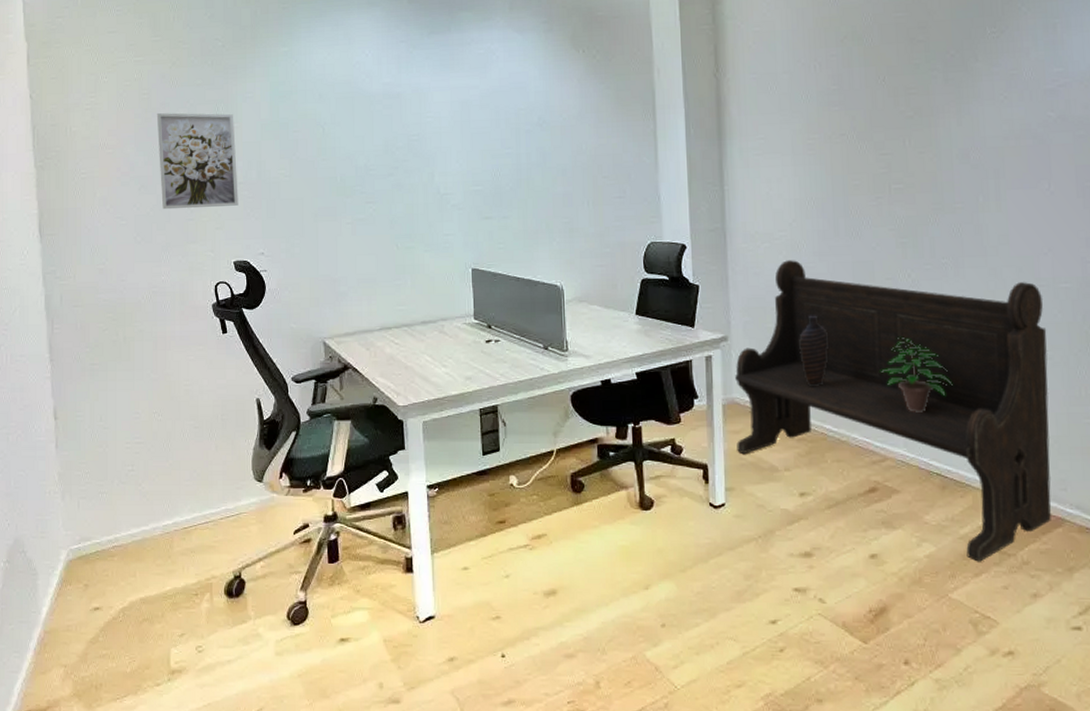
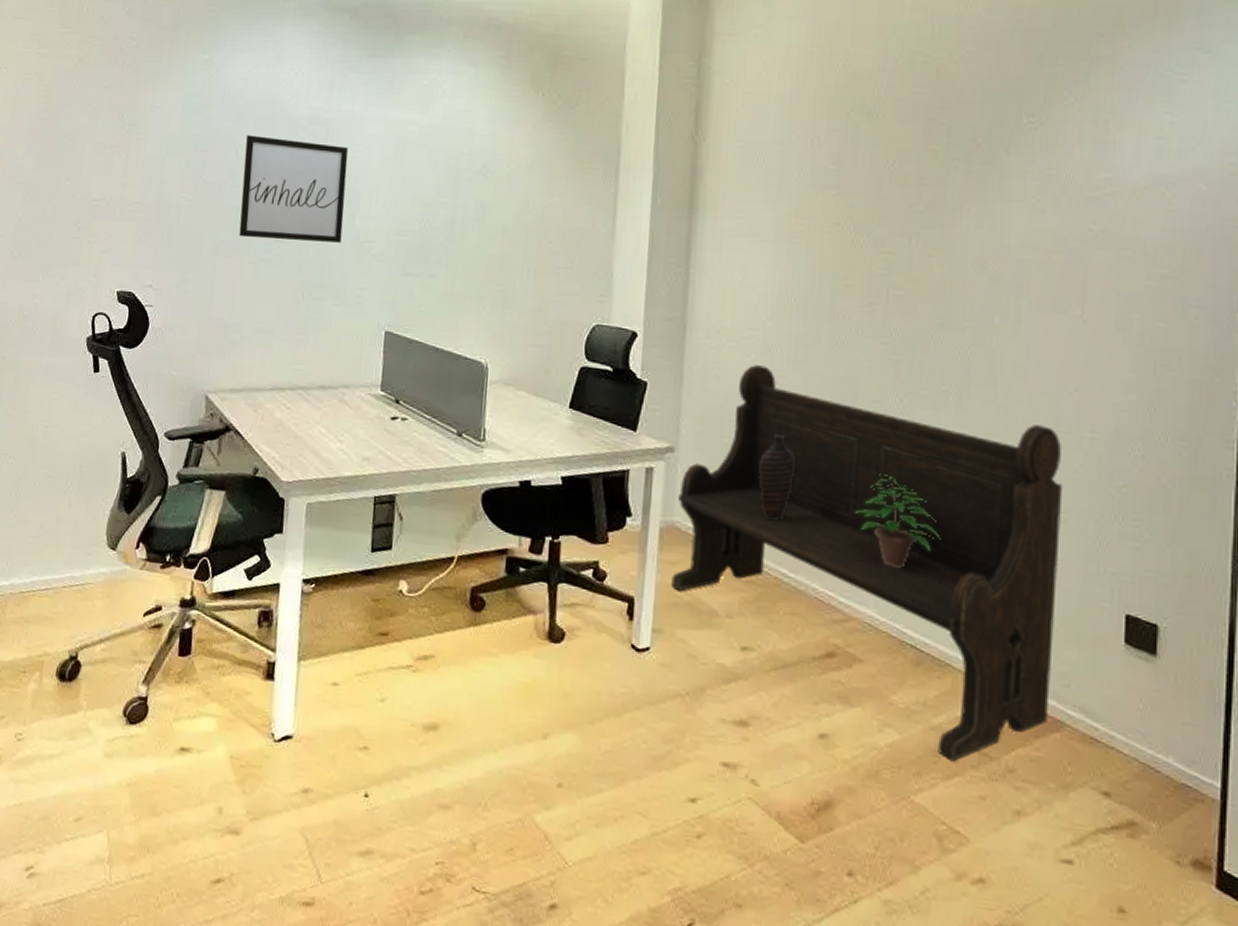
wall art: present [156,112,239,210] -> none [46,113,139,228]
wall art: none [329,113,424,203] -> present [239,135,348,243]

